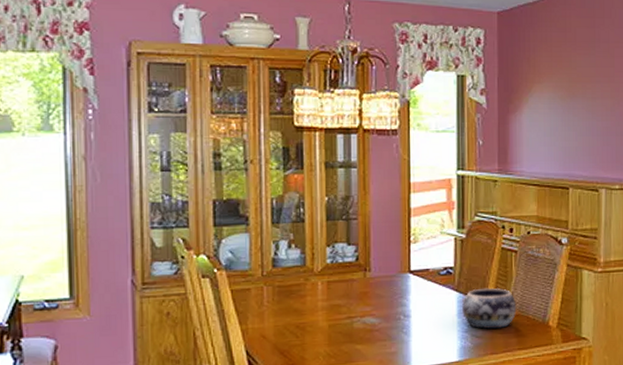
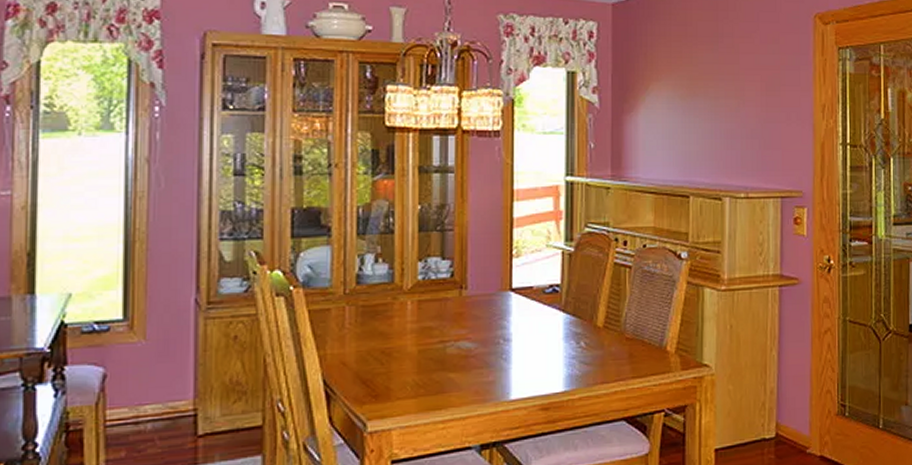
decorative bowl: present [461,288,517,329] -> none [568,308,631,355]

